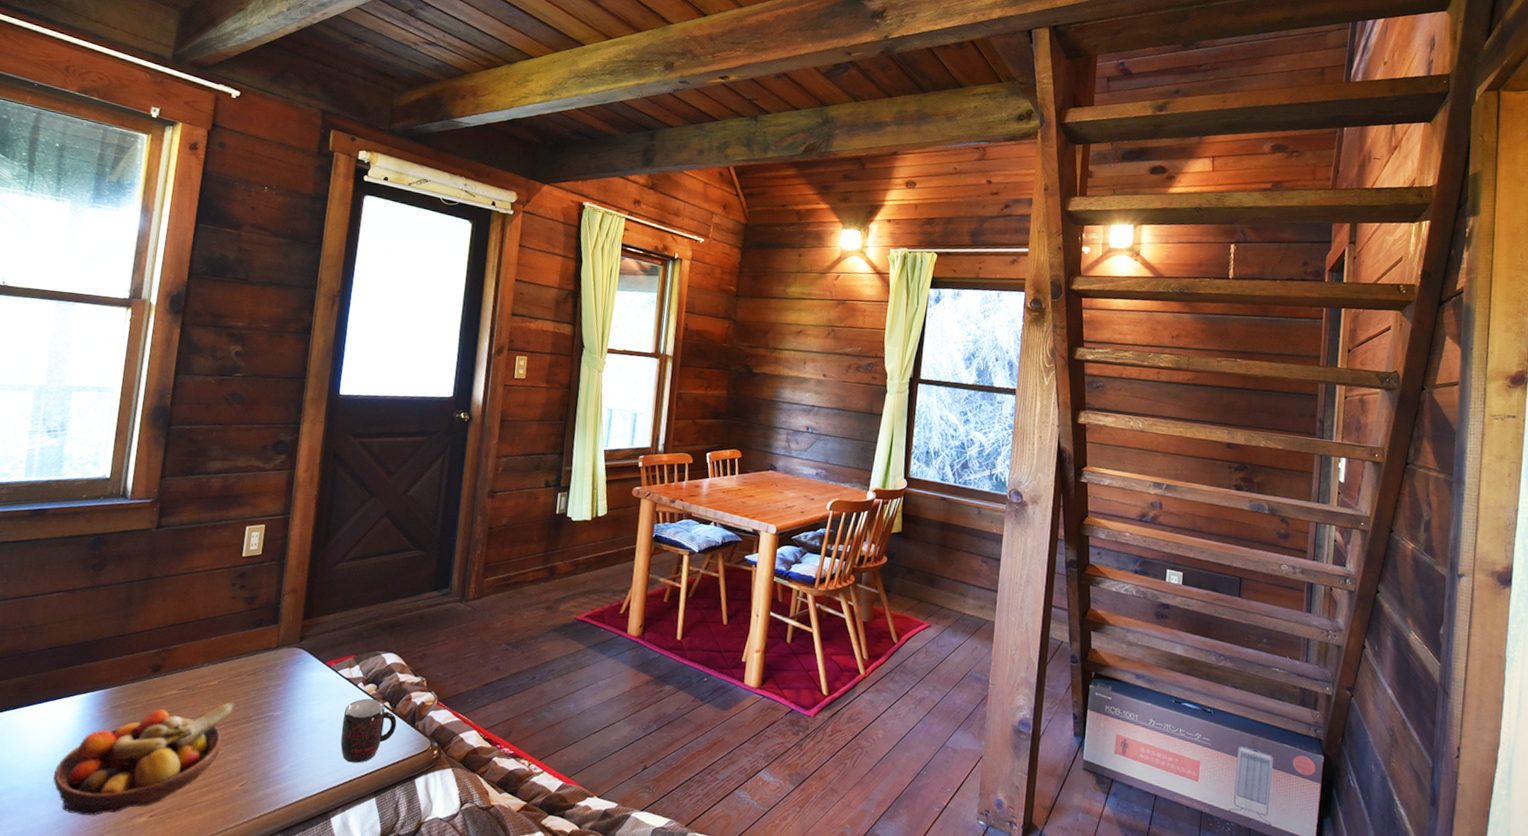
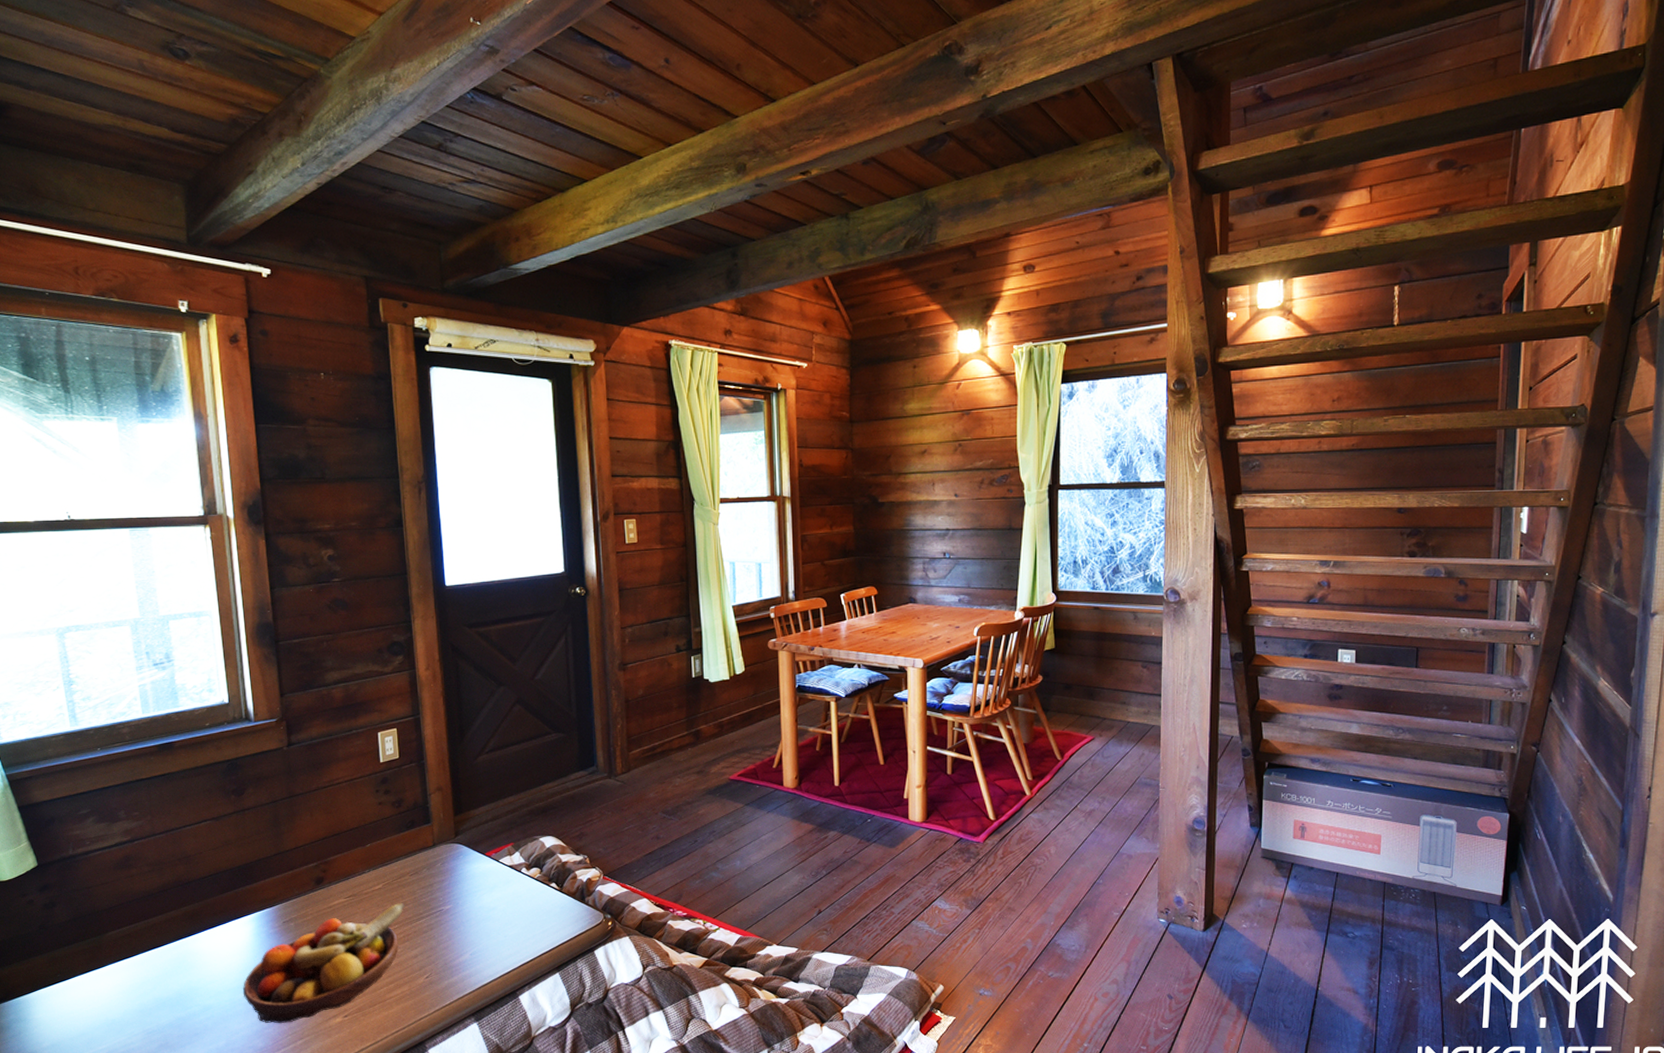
mug: present [340,698,397,764] -> none [512,882,567,944]

